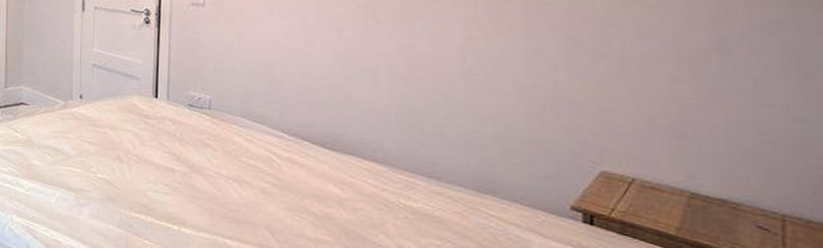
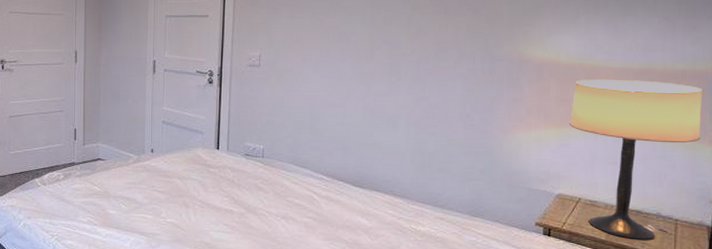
table lamp: none [613,27,814,240] -> present [570,79,704,241]

